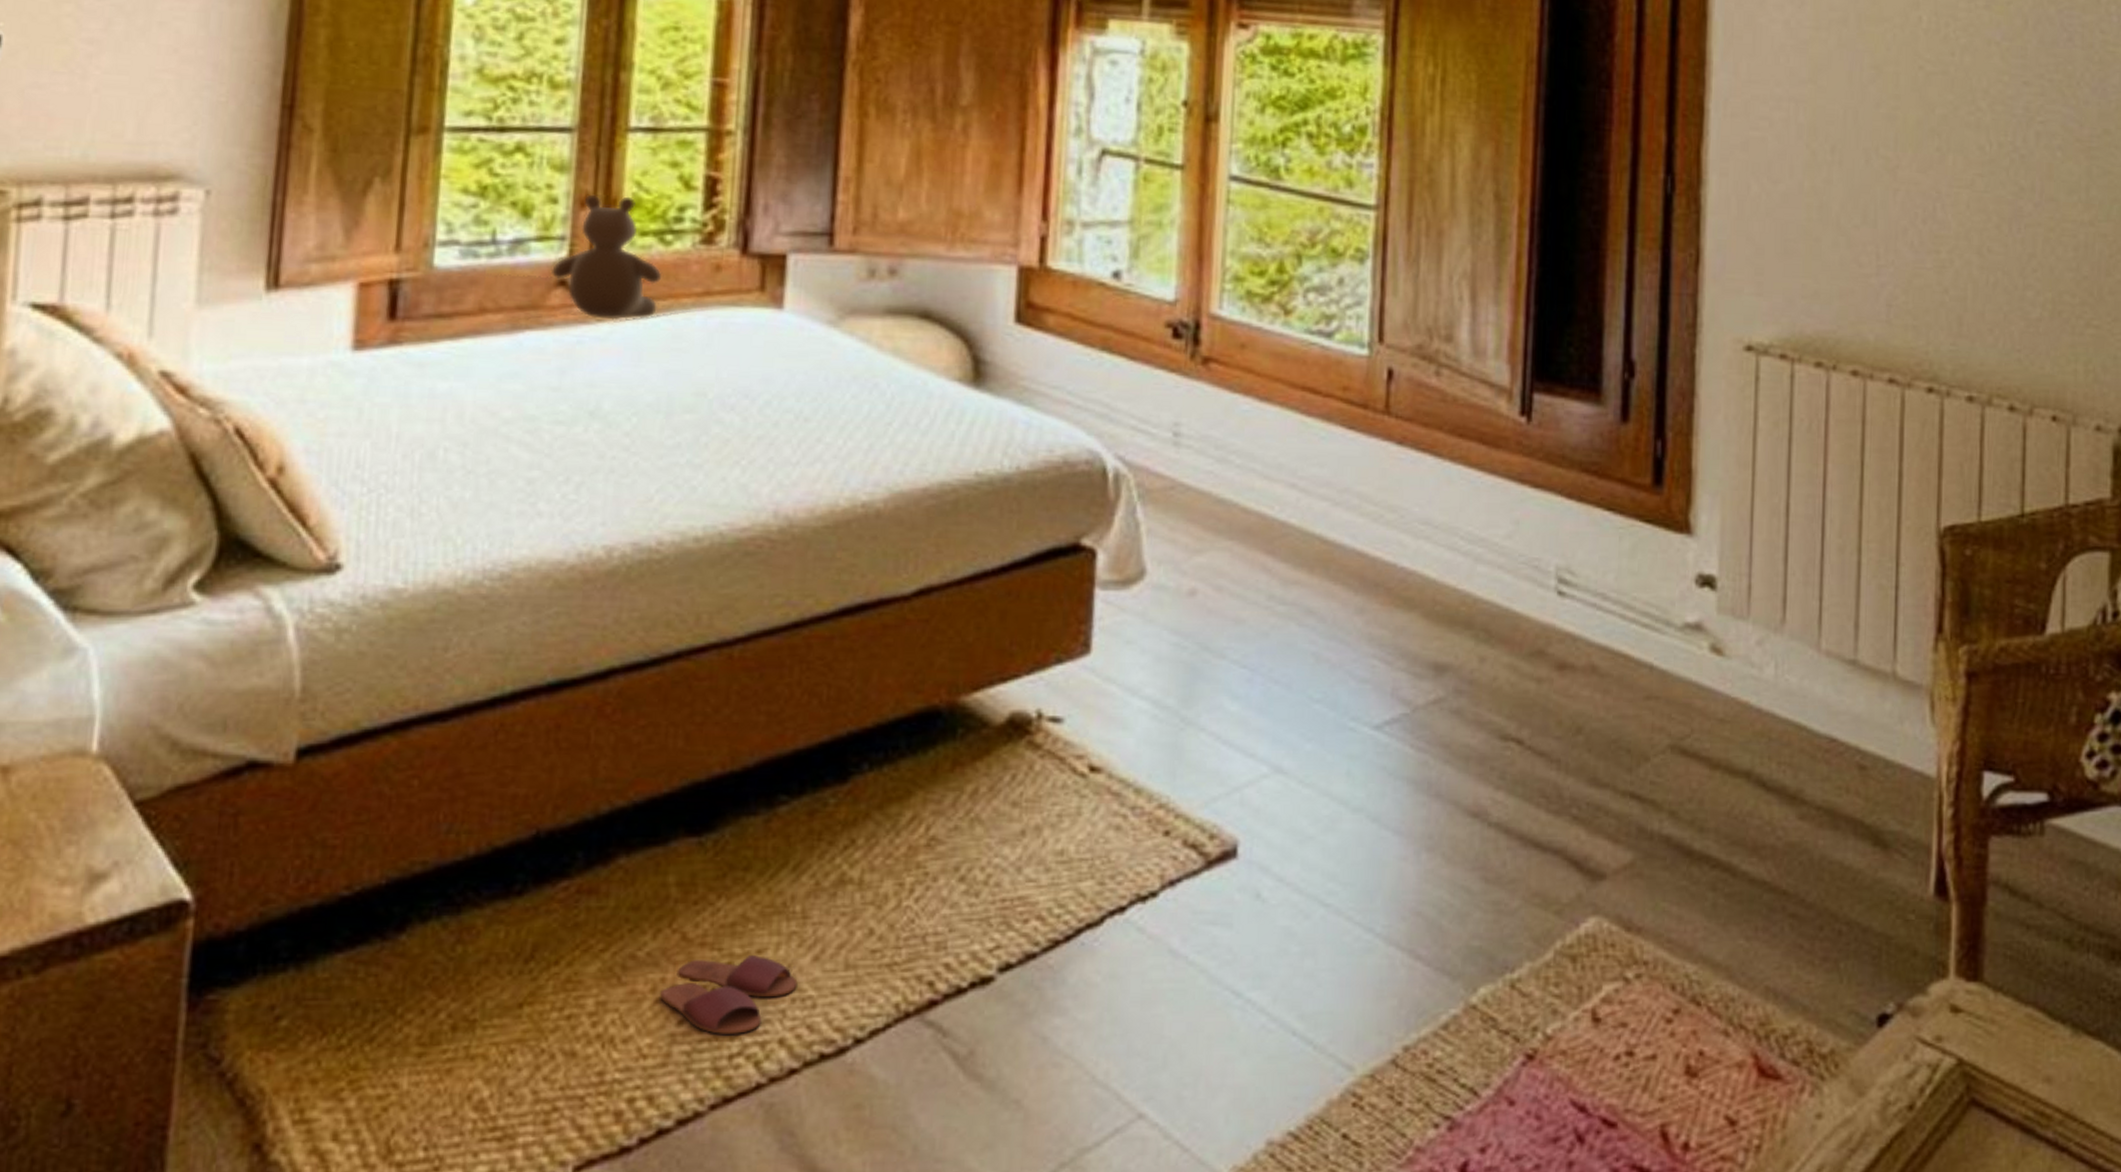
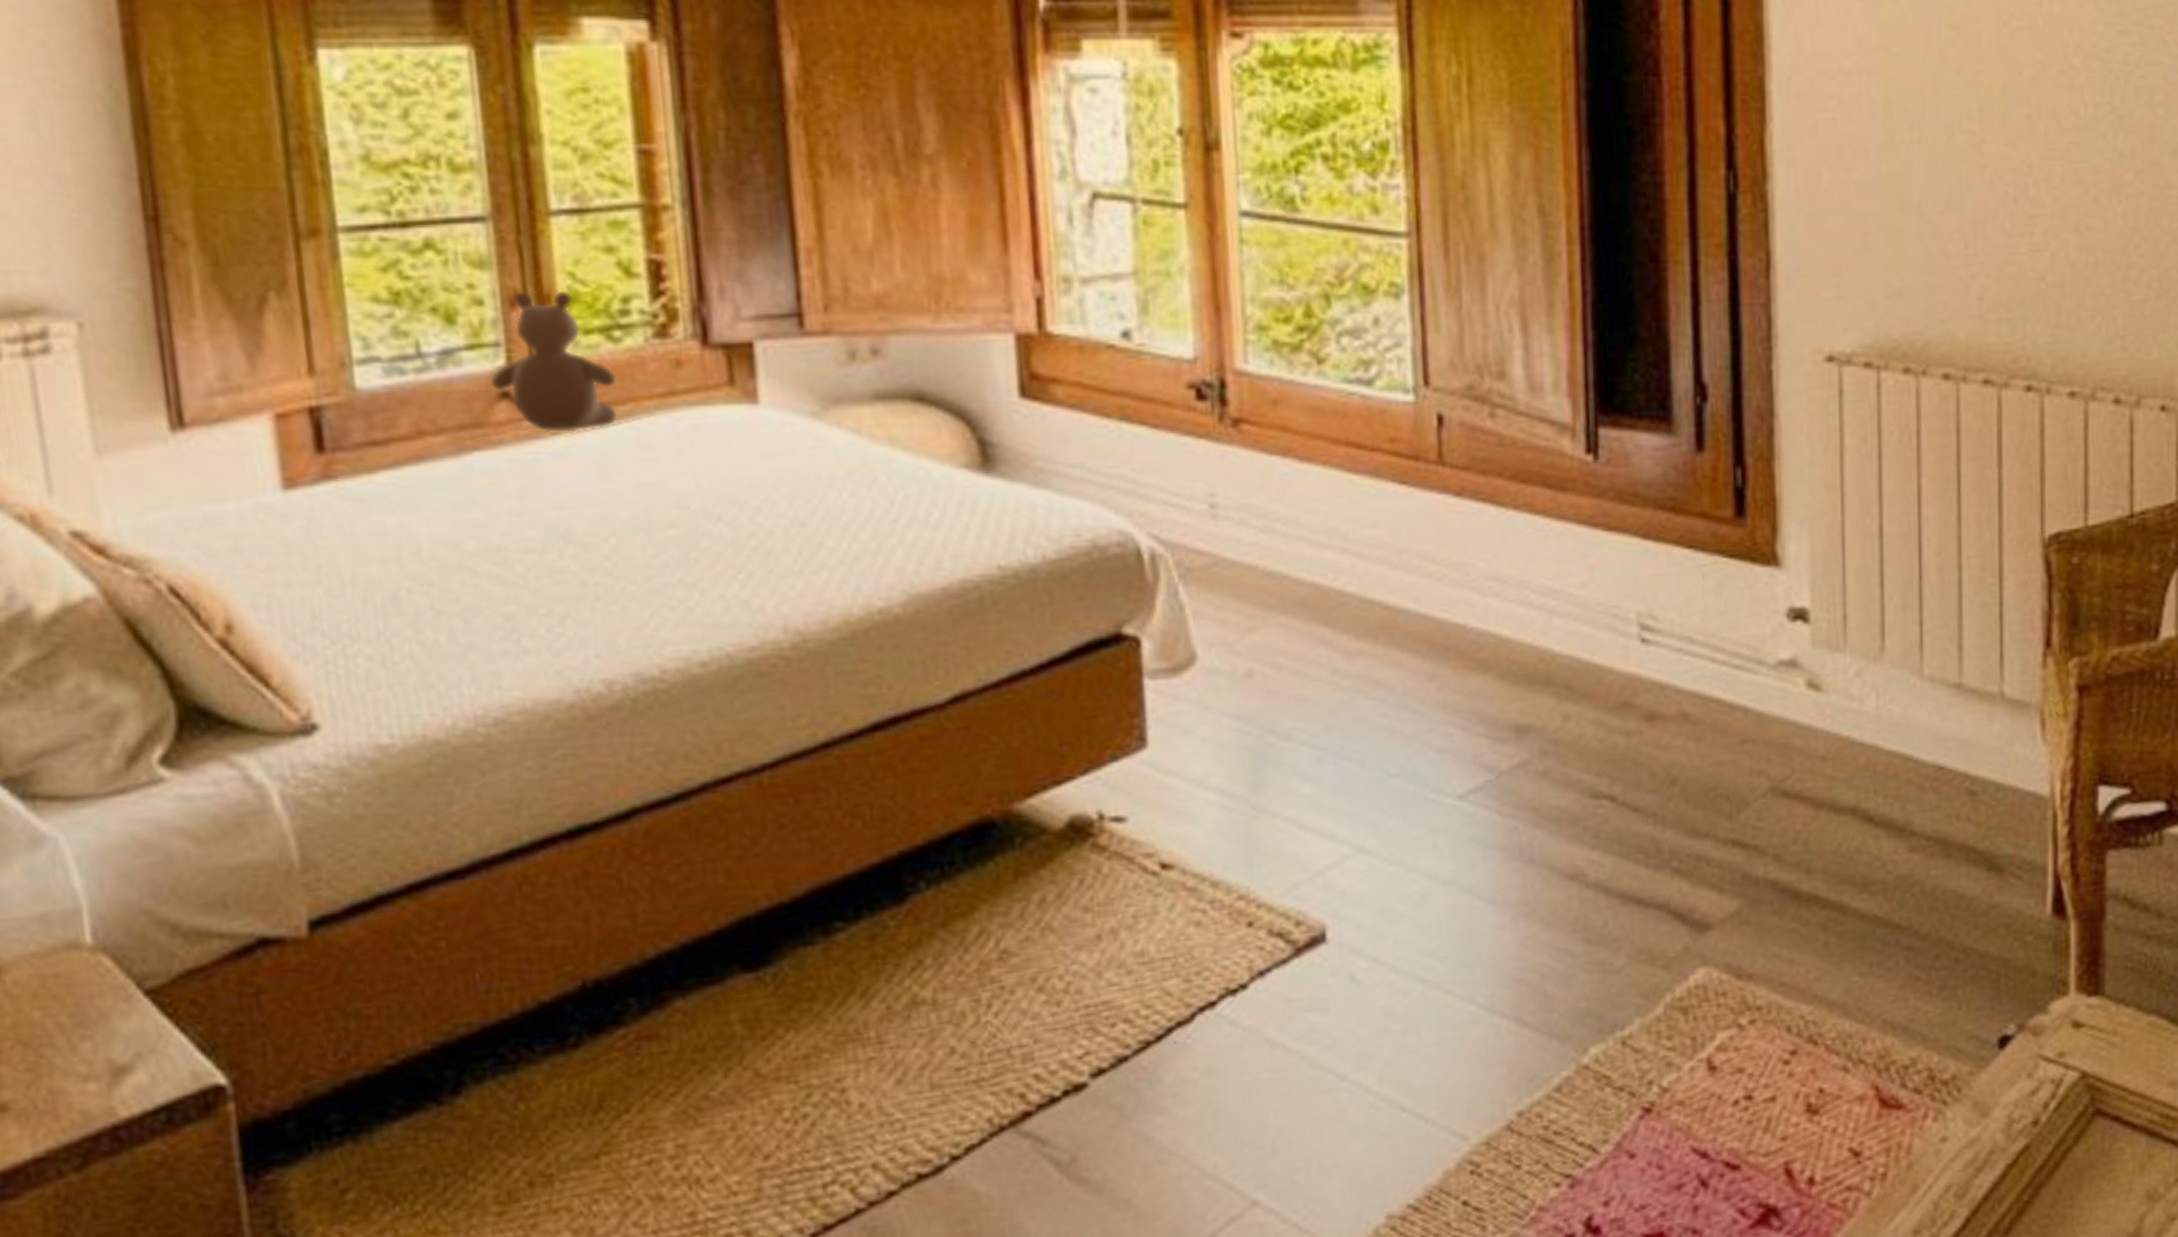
slippers: present [660,954,798,1035] -> none [741,1083,883,1165]

